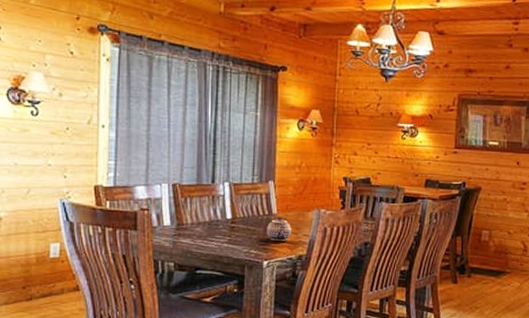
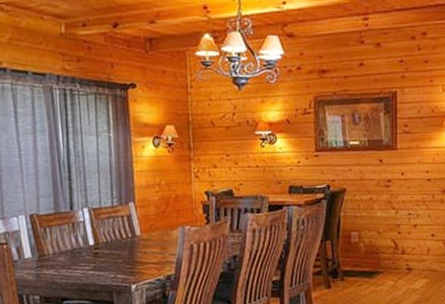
teapot: present [267,217,291,241] -> none [132,238,157,263]

